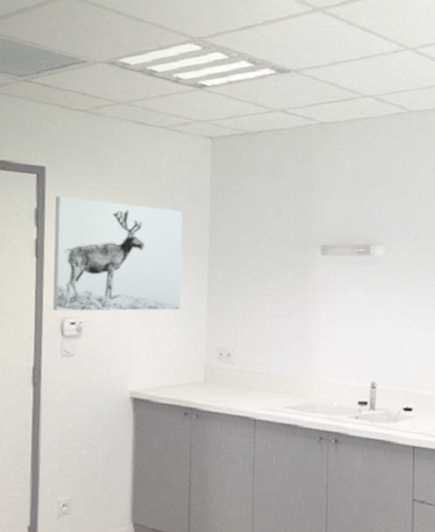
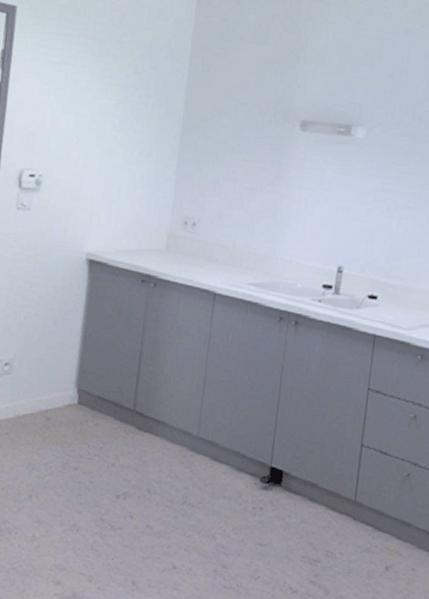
wall art: present [52,195,183,312] -> none [11,38,160,172]

